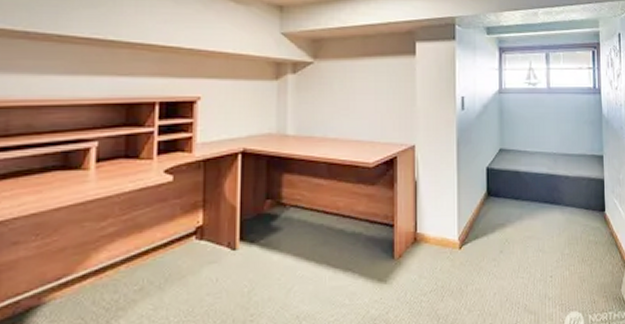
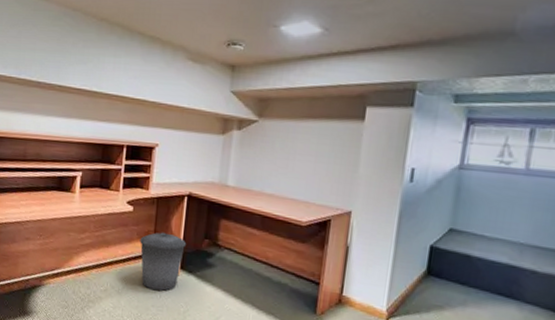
trash can: none [185,200,245,273] -> present [140,232,187,291]

